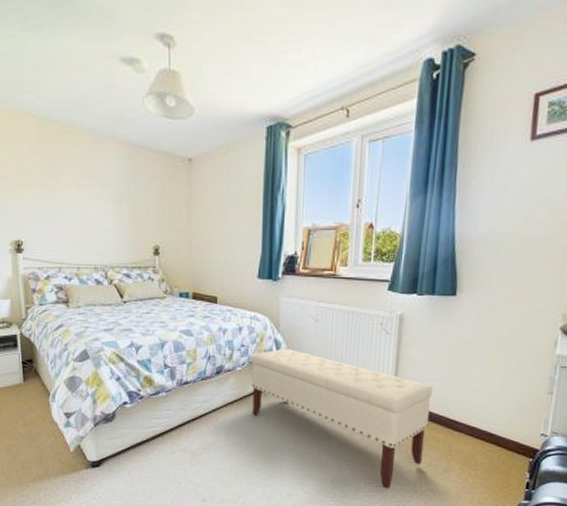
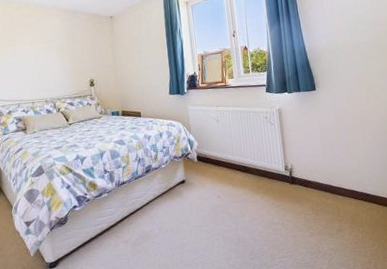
bench: present [251,349,433,490] -> none [172,145,319,254]

